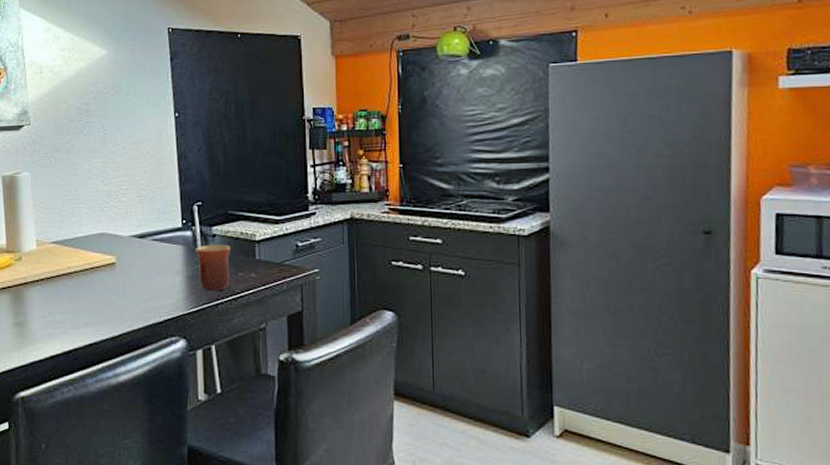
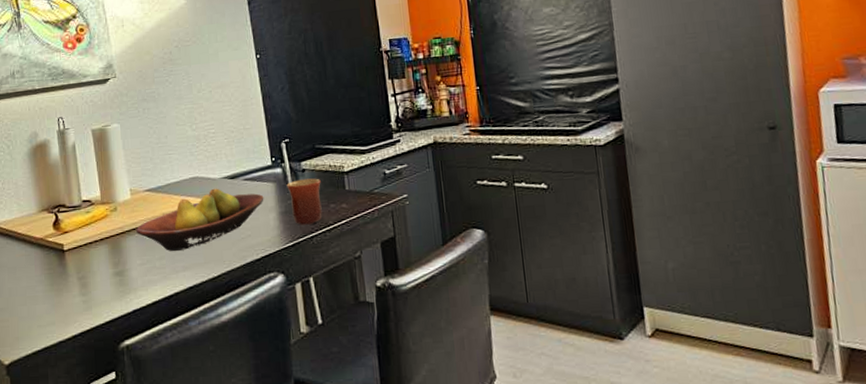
fruit bowl: none [40,246,172,306] -> present [136,188,264,251]

